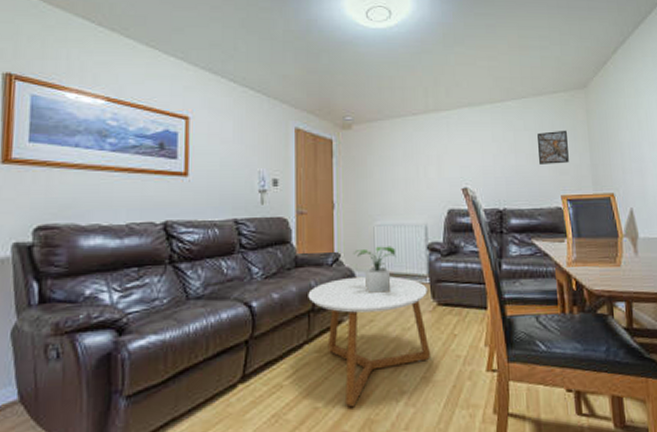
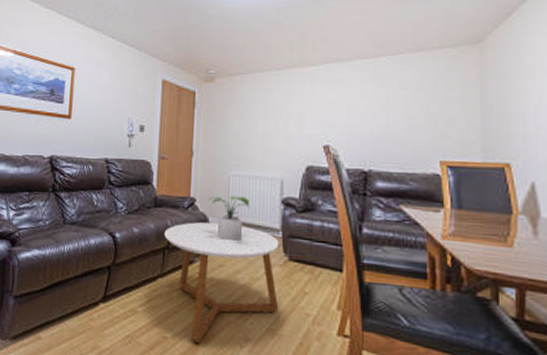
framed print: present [538,130,569,164] -> none [415,89,453,127]

